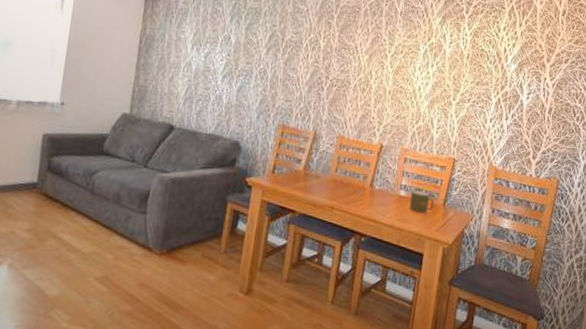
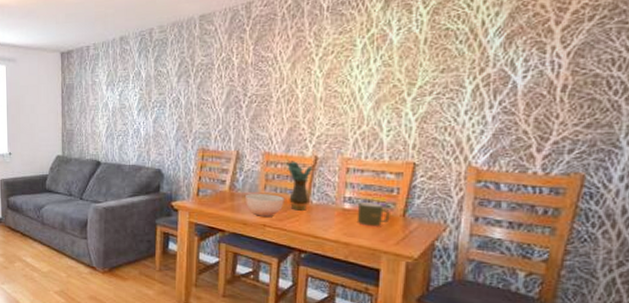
bowl: none [317,174,352,199] -> present [244,193,285,217]
vase: none [355,145,378,195] -> present [287,160,312,211]

